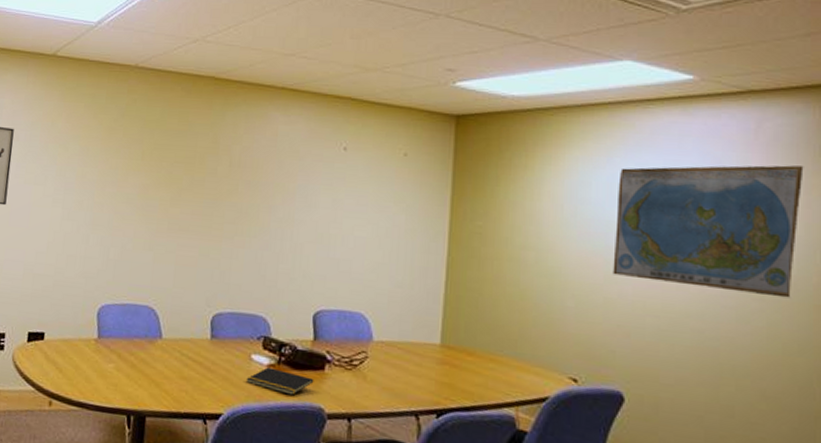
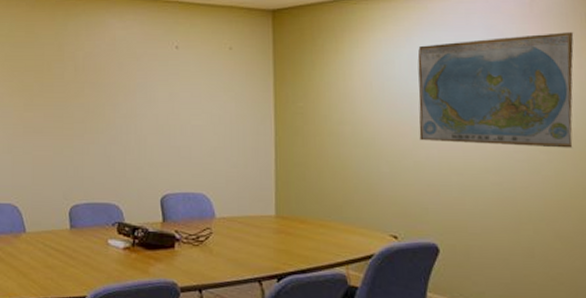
notepad: present [246,367,314,395] -> none [105,250,166,274]

